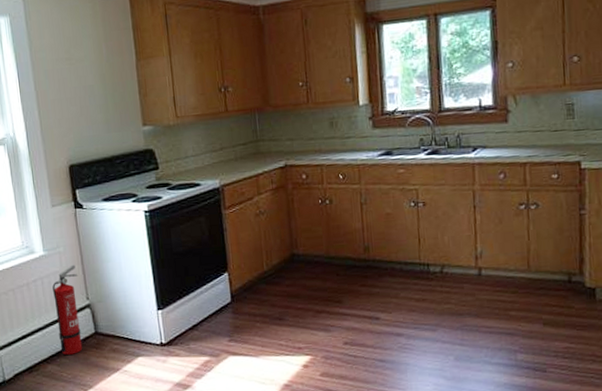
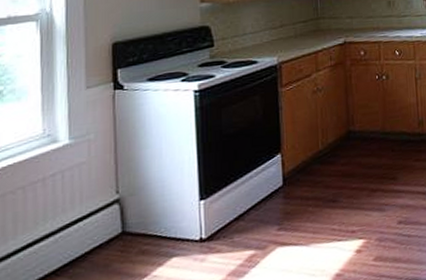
fire extinguisher: present [52,264,83,355] -> none [75,153,109,263]

